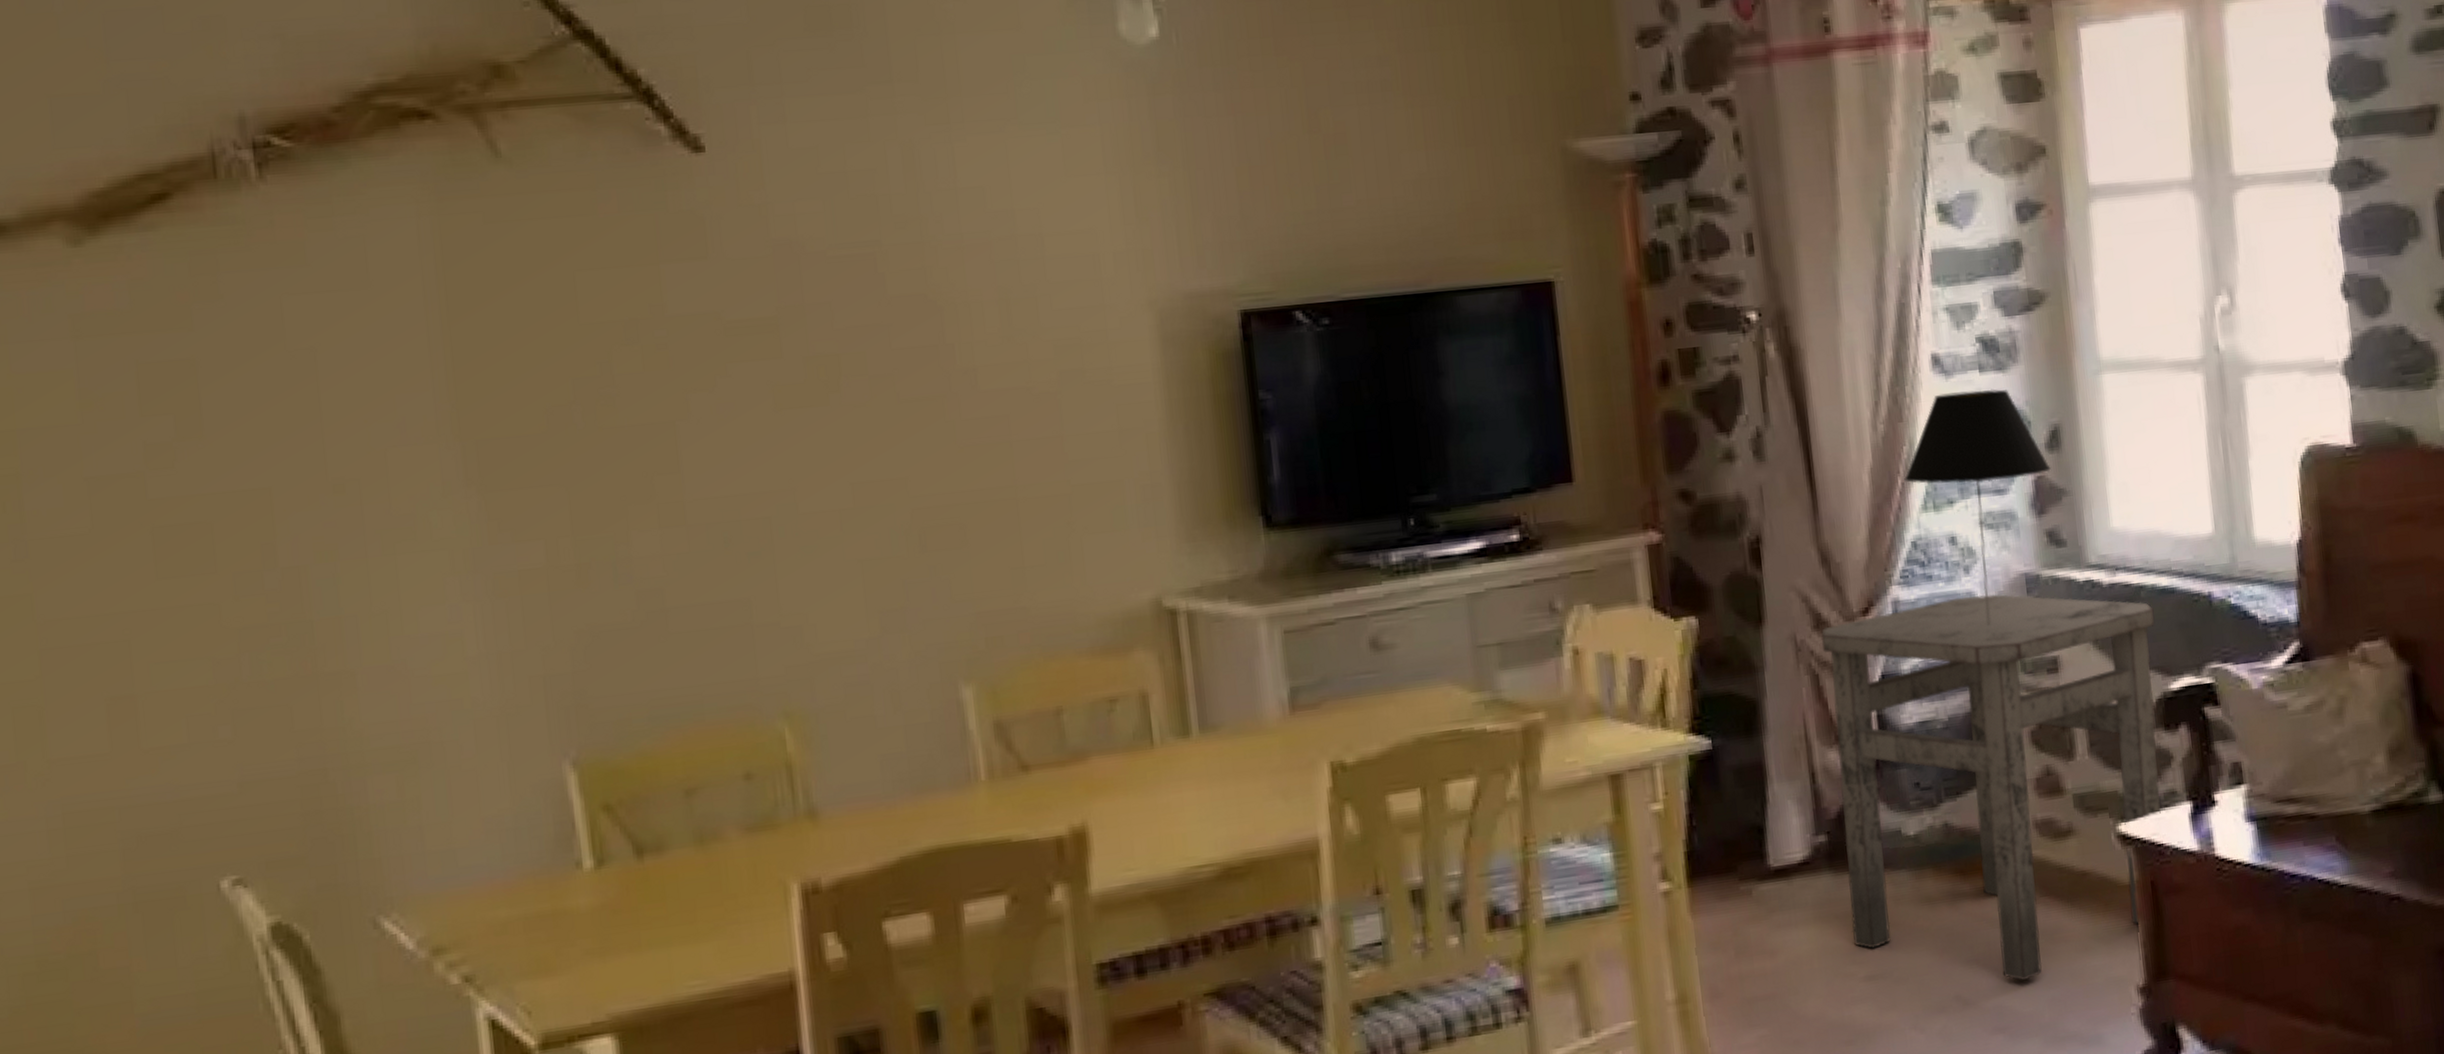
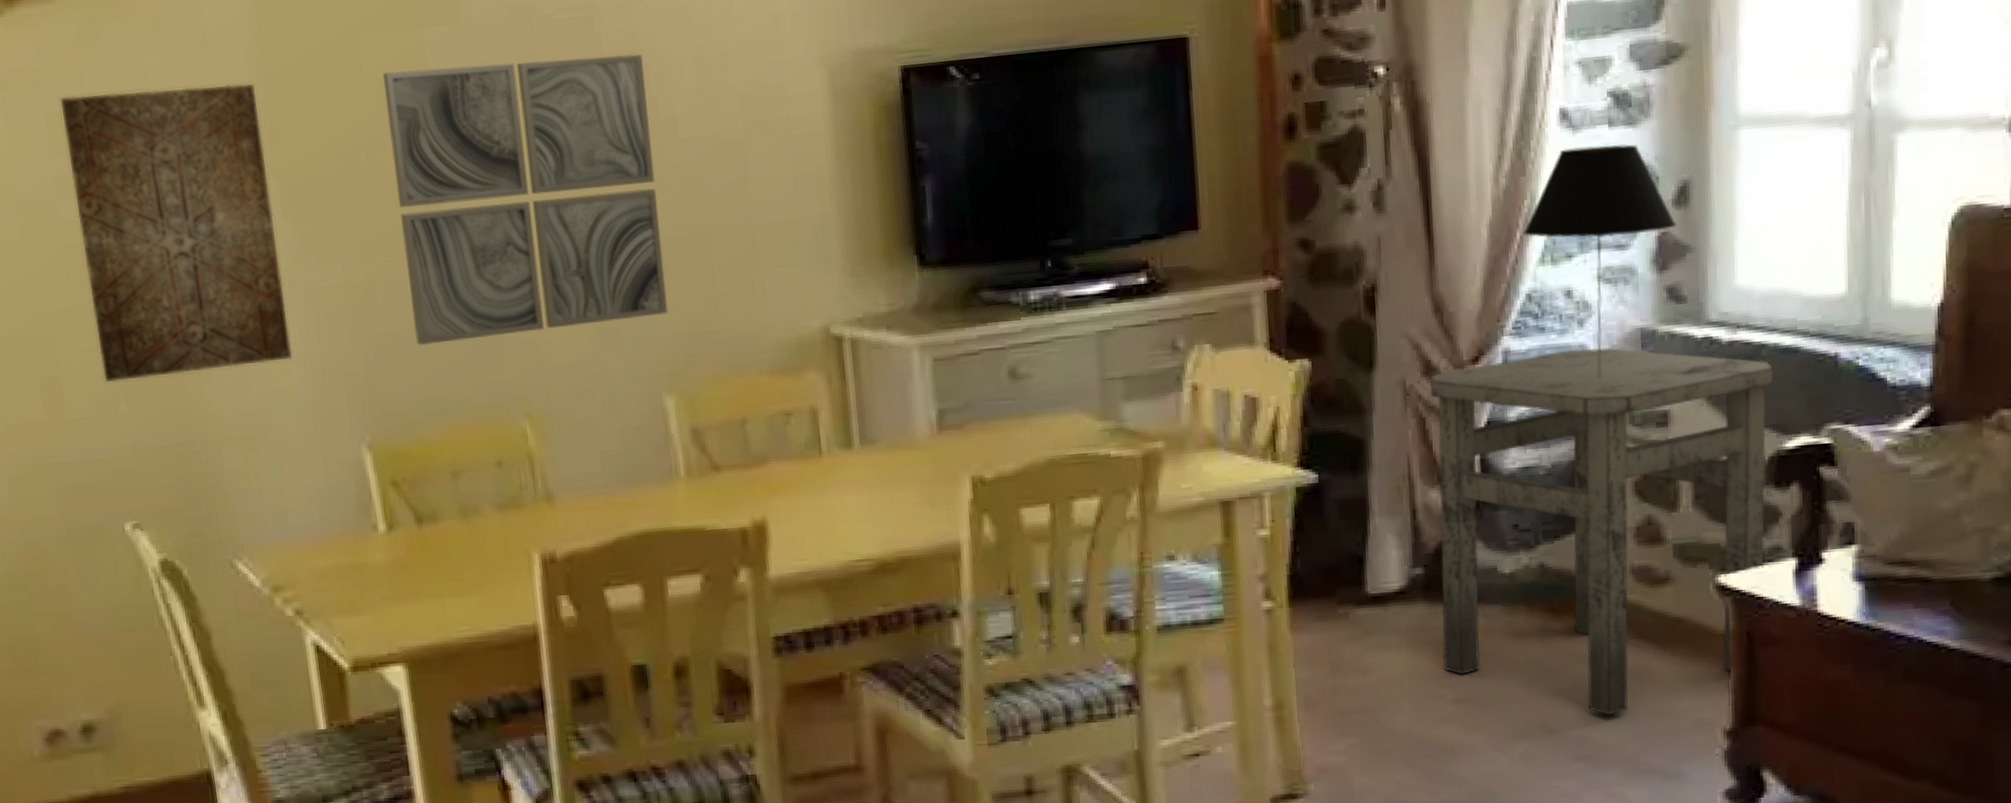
wall art: none [157,327,472,699] -> present [59,82,292,383]
wall art: none [605,295,966,638] -> present [382,53,668,346]

